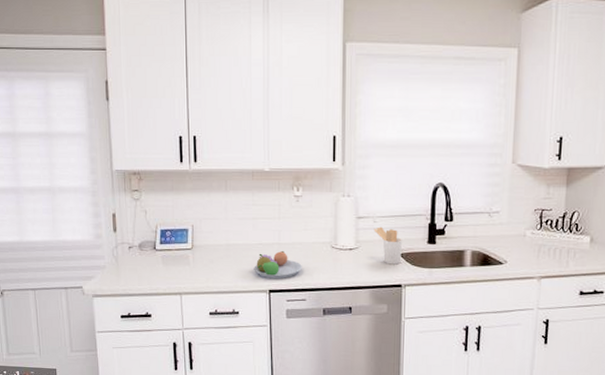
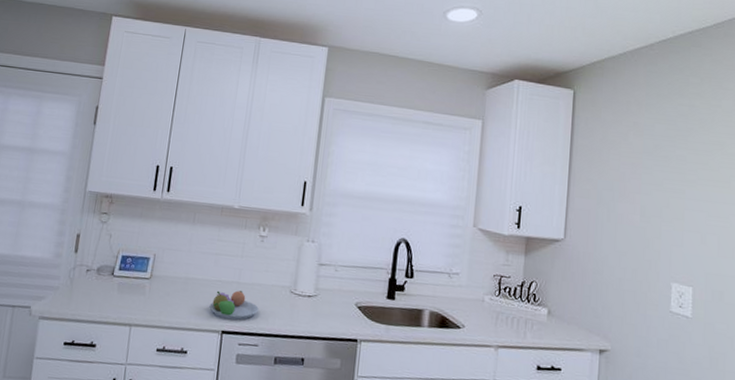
utensil holder: present [374,226,403,265] -> none [334,276,363,318]

